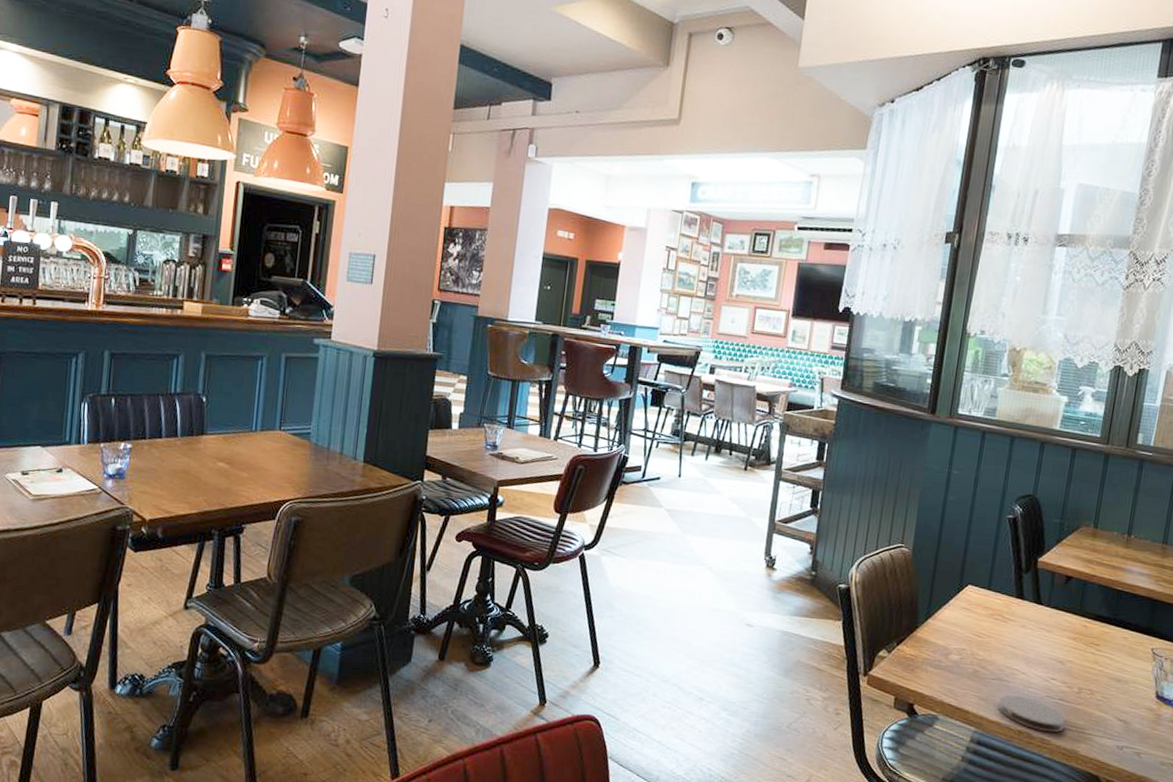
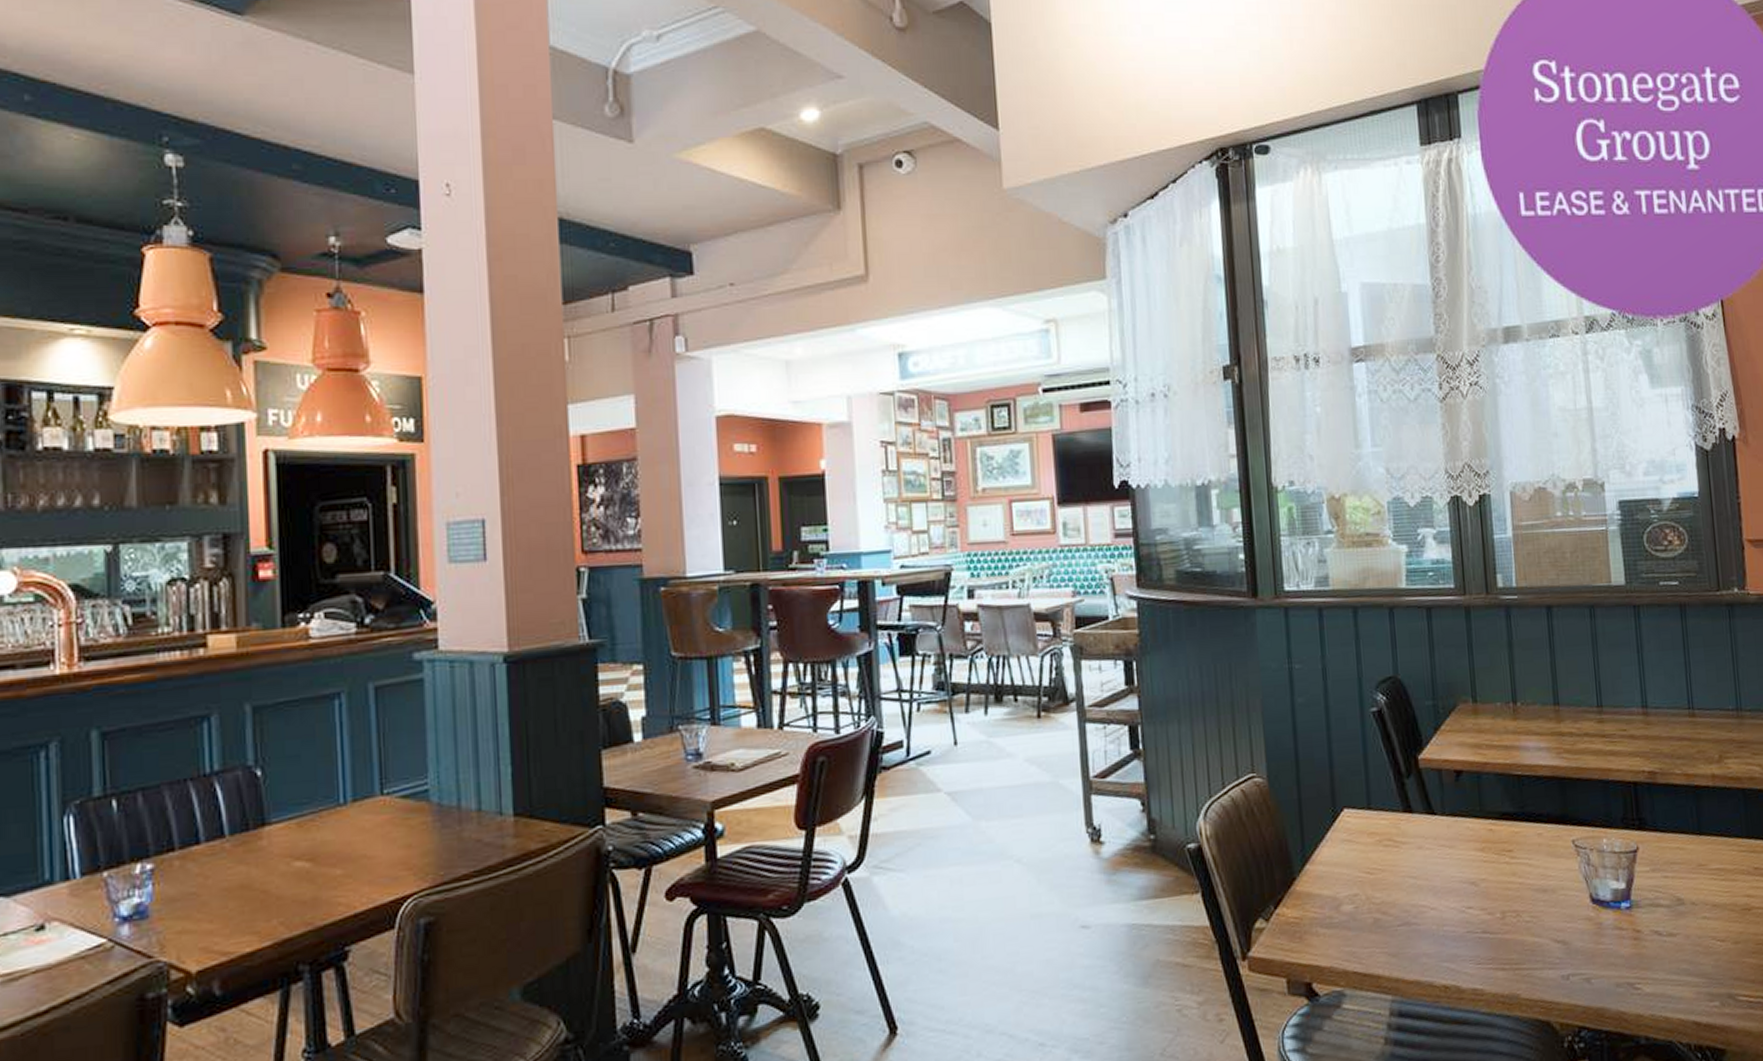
coaster: present [998,694,1066,733] -> none [1412,939,1497,980]

